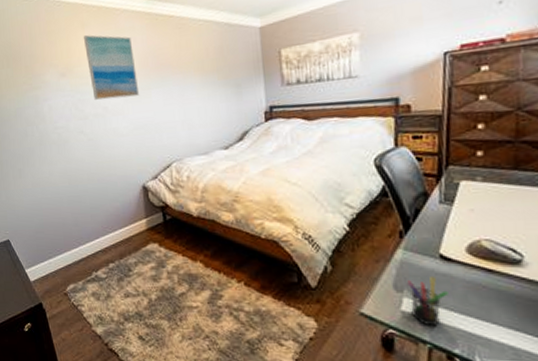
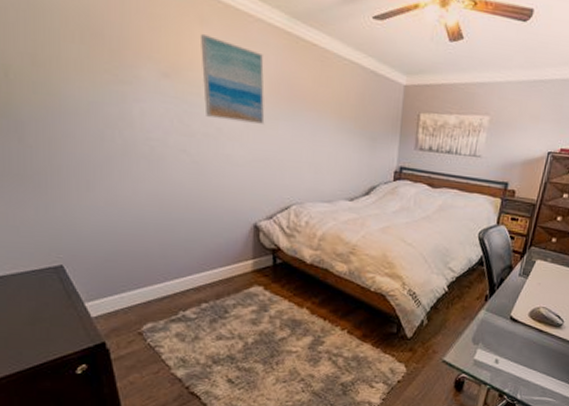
pen holder: present [406,277,448,327] -> none [481,334,510,372]

